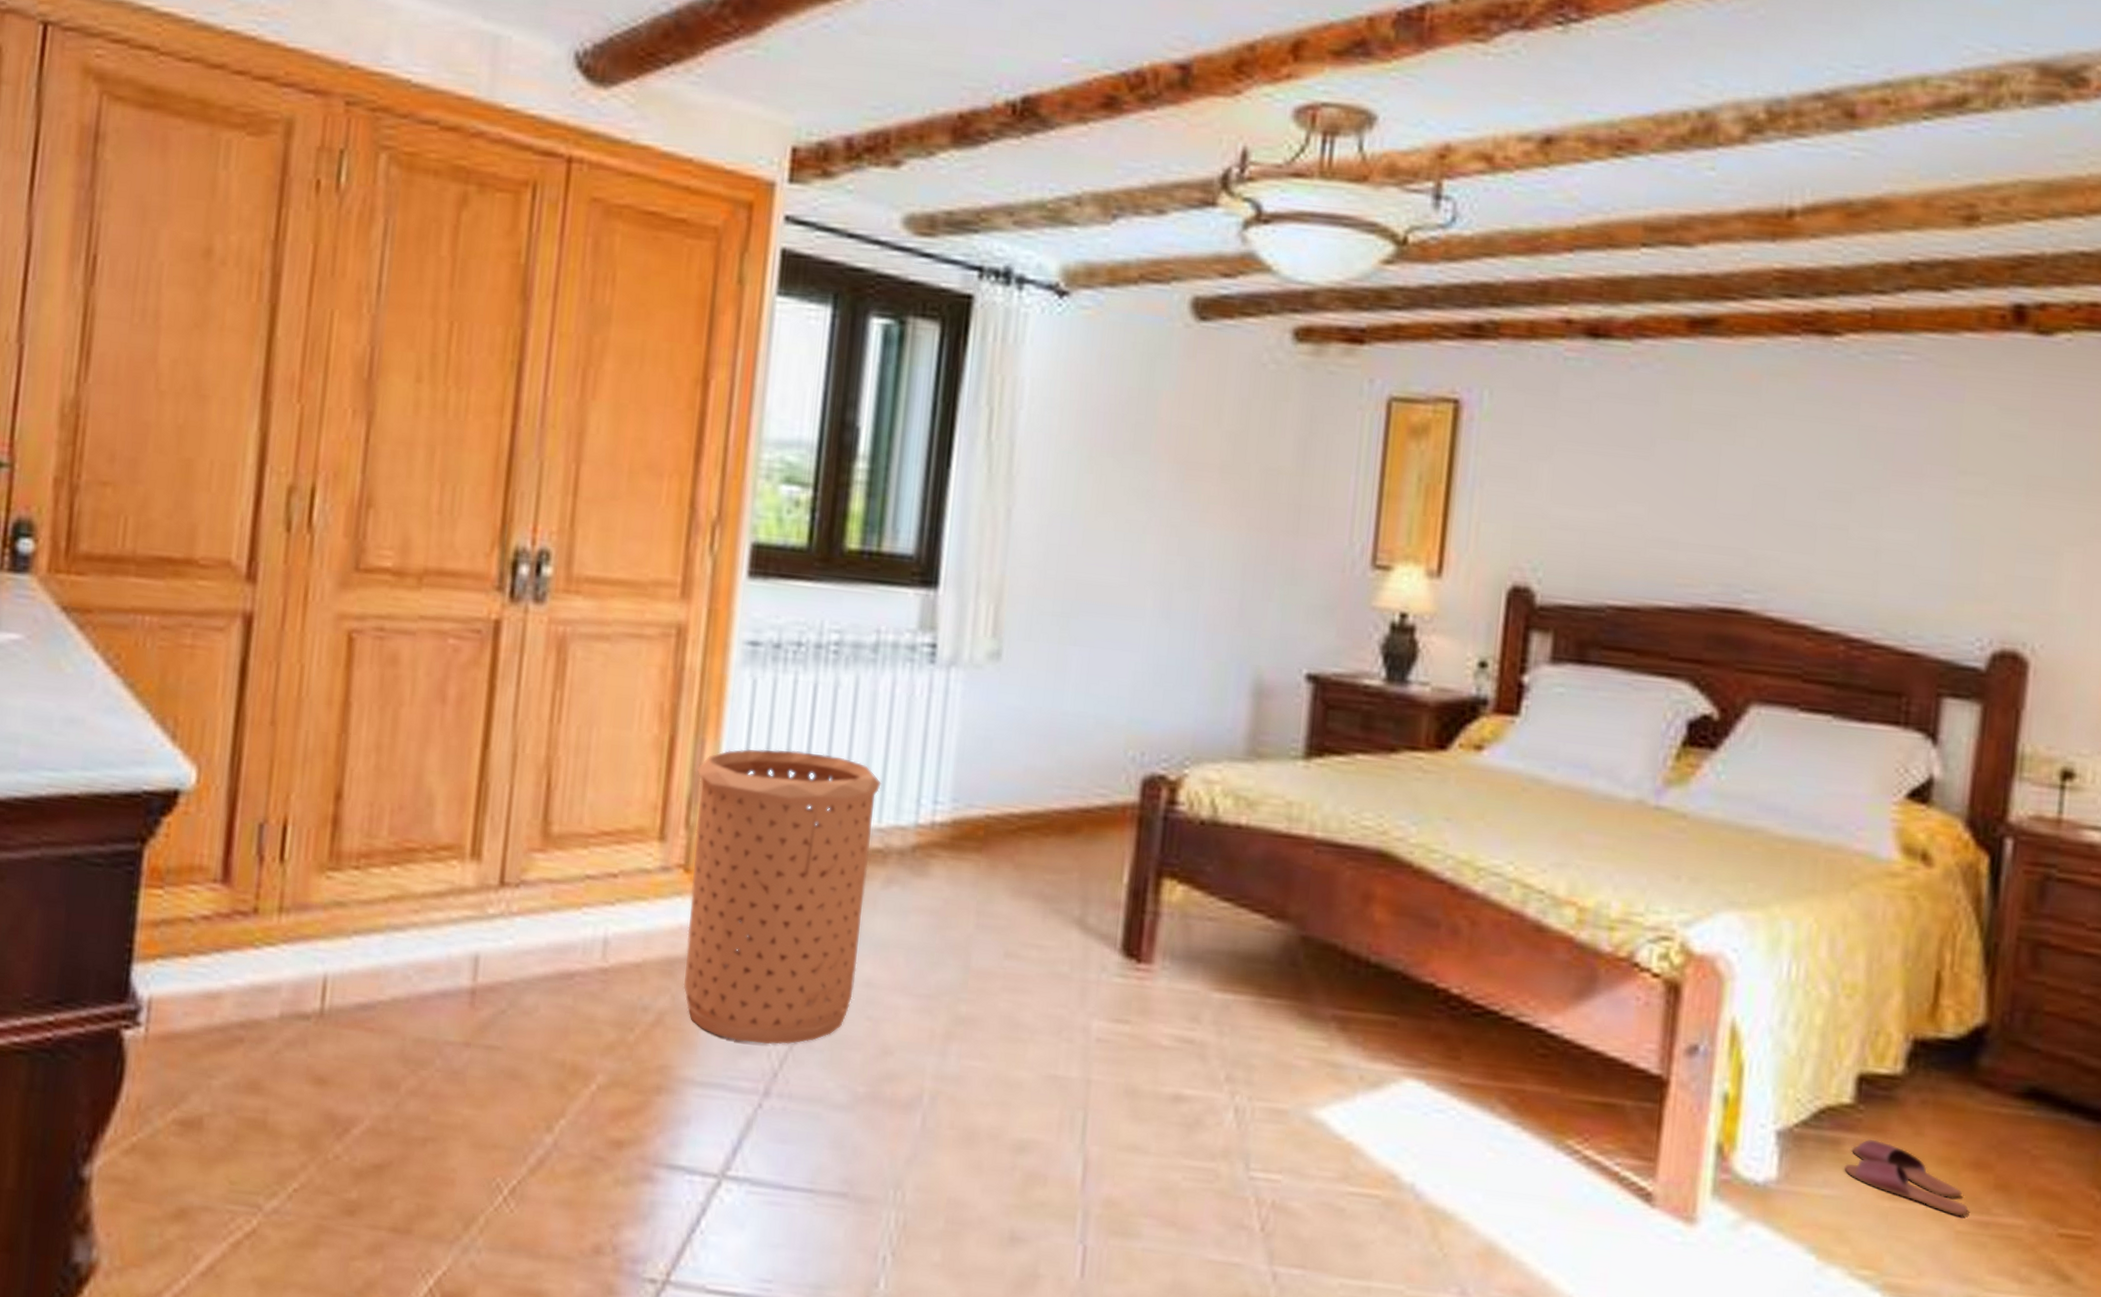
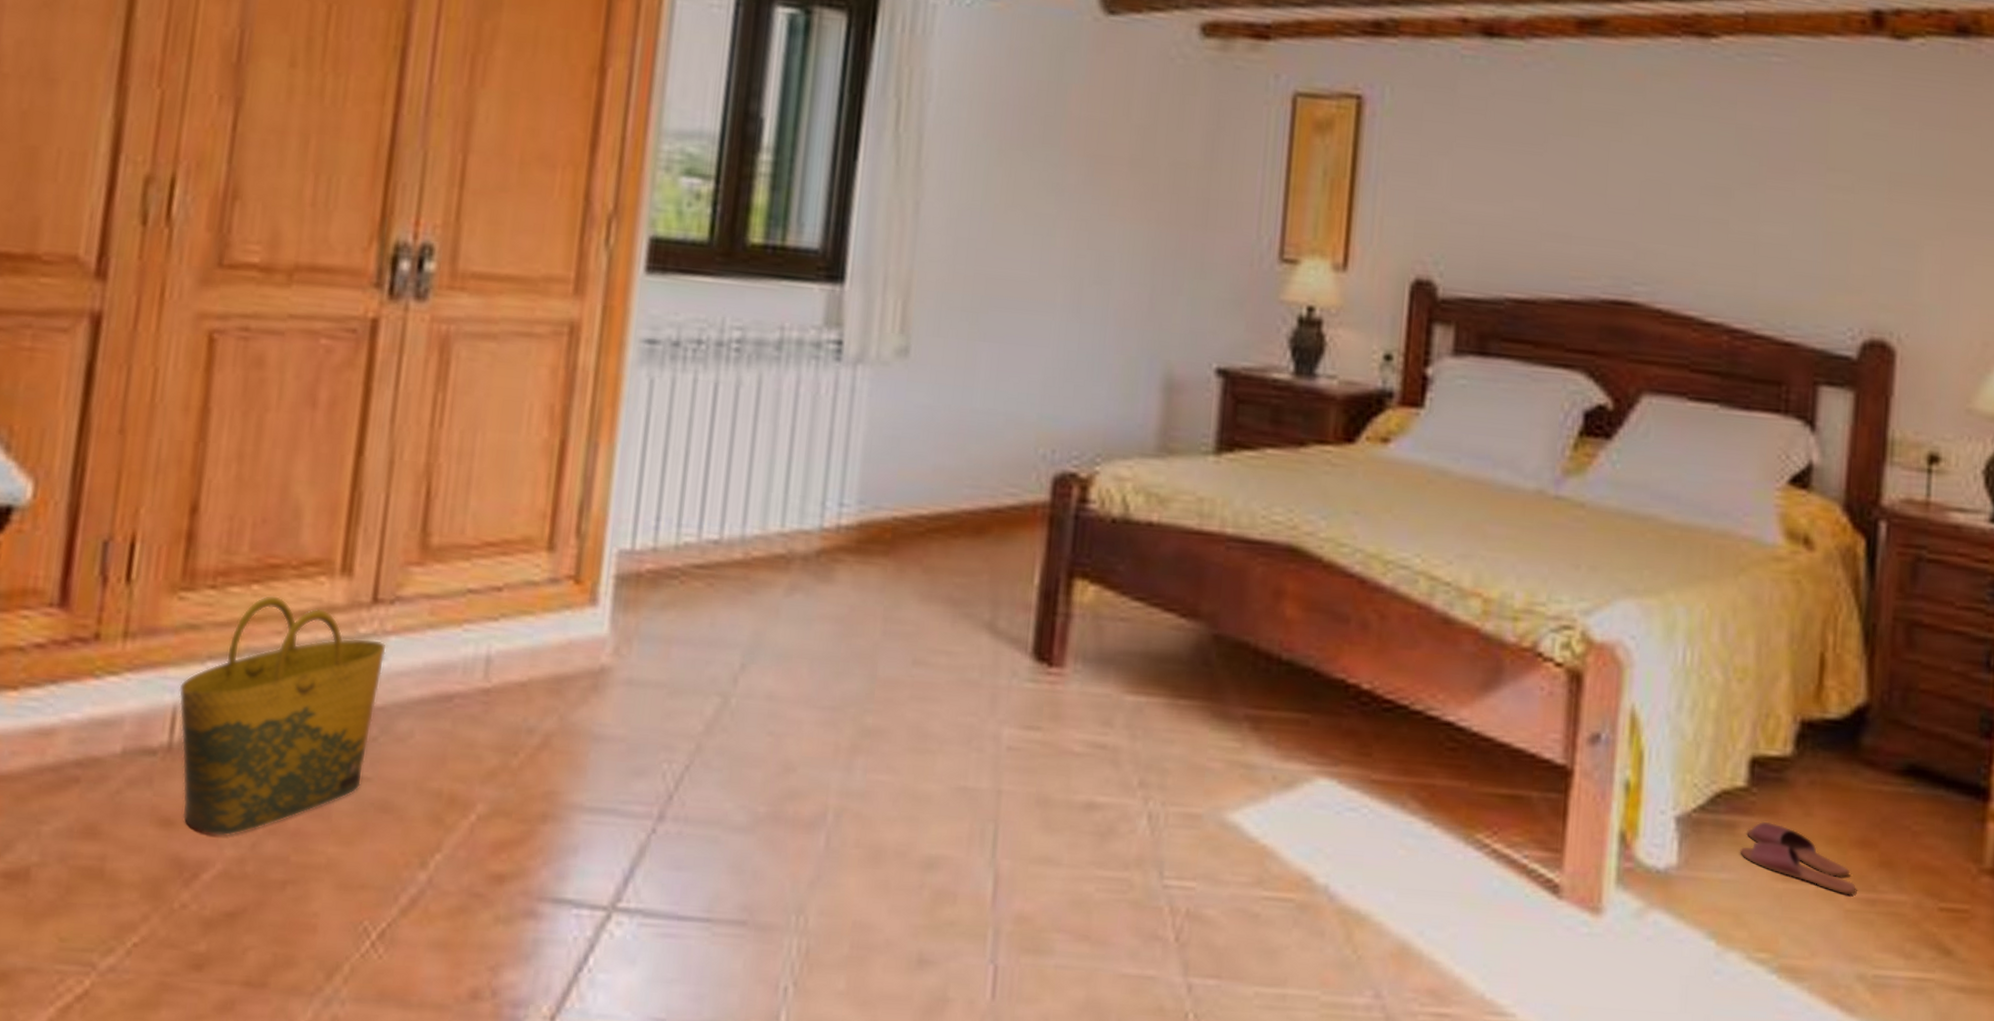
tote bag: none [328,876,512,1095] -> present [179,595,386,836]
laundry basket: present [683,748,882,1045] -> none [572,451,785,765]

